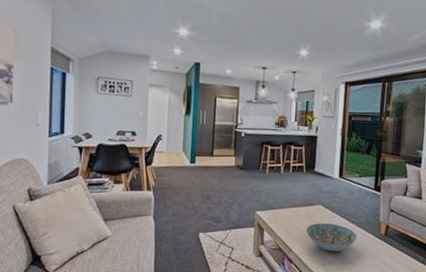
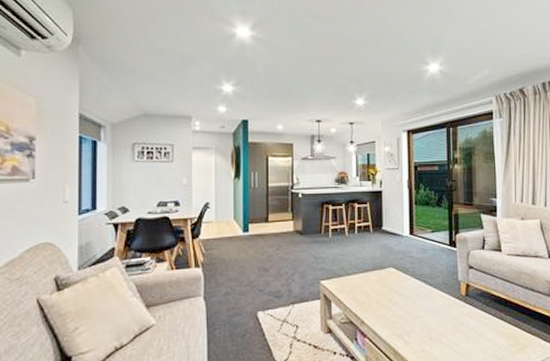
decorative bowl: present [306,223,358,252] -> none [378,287,436,320]

